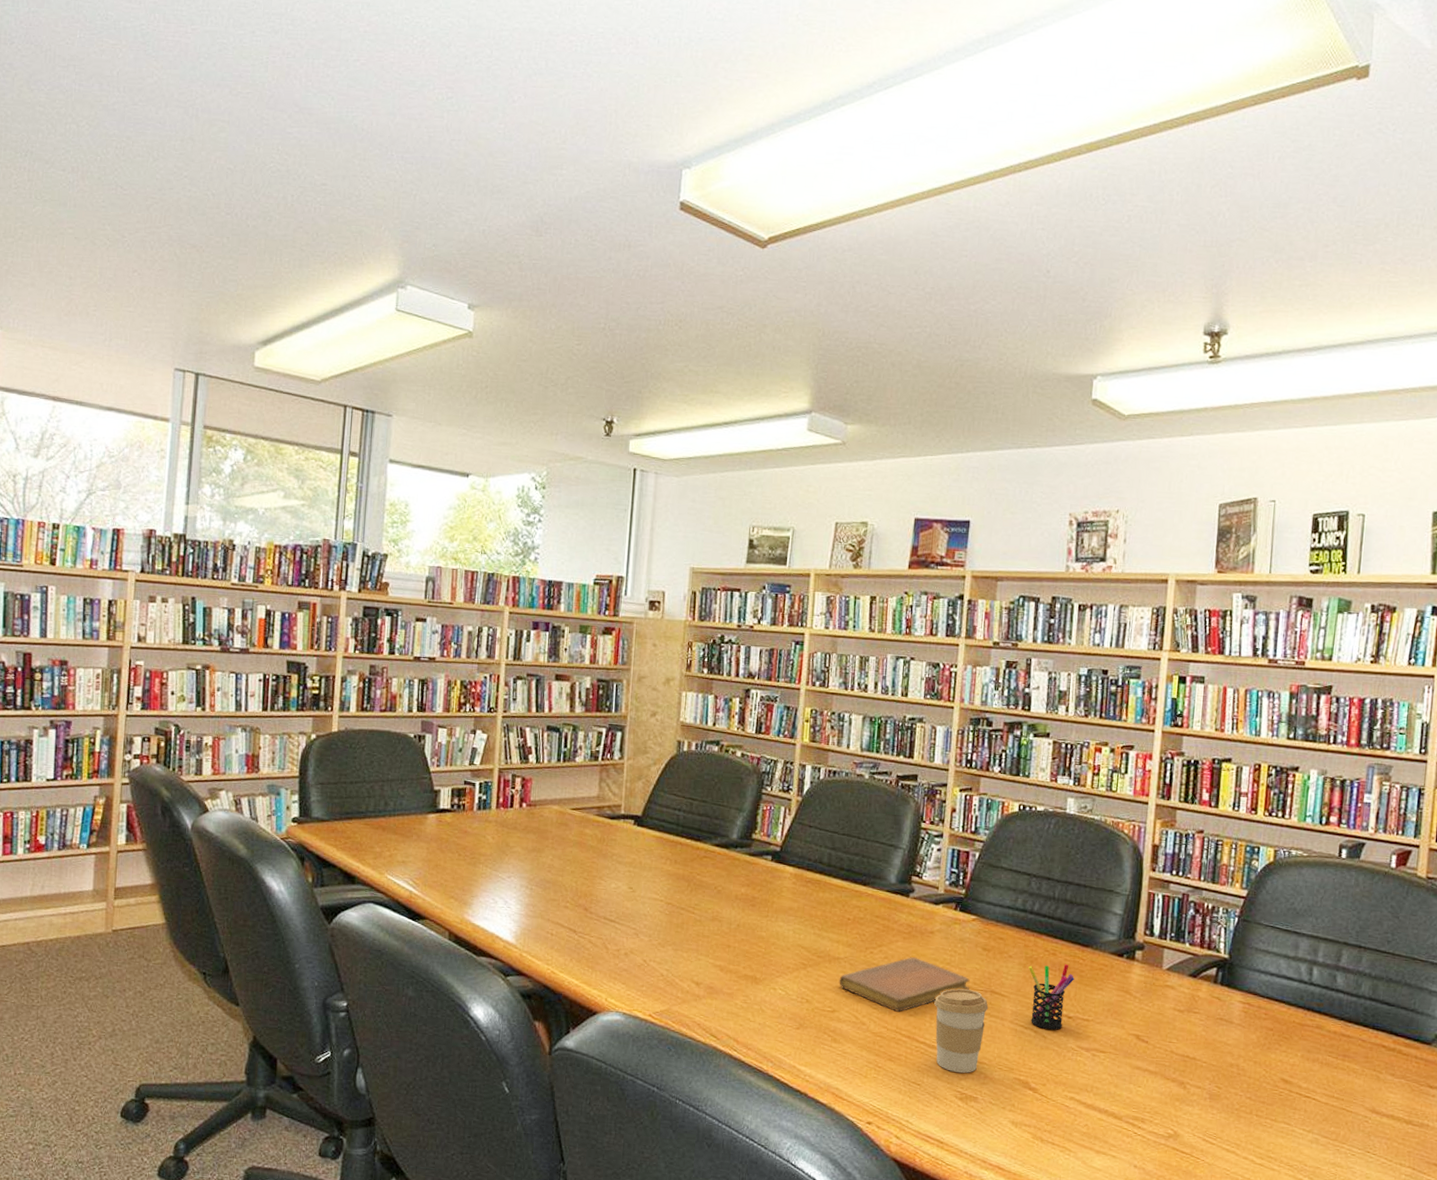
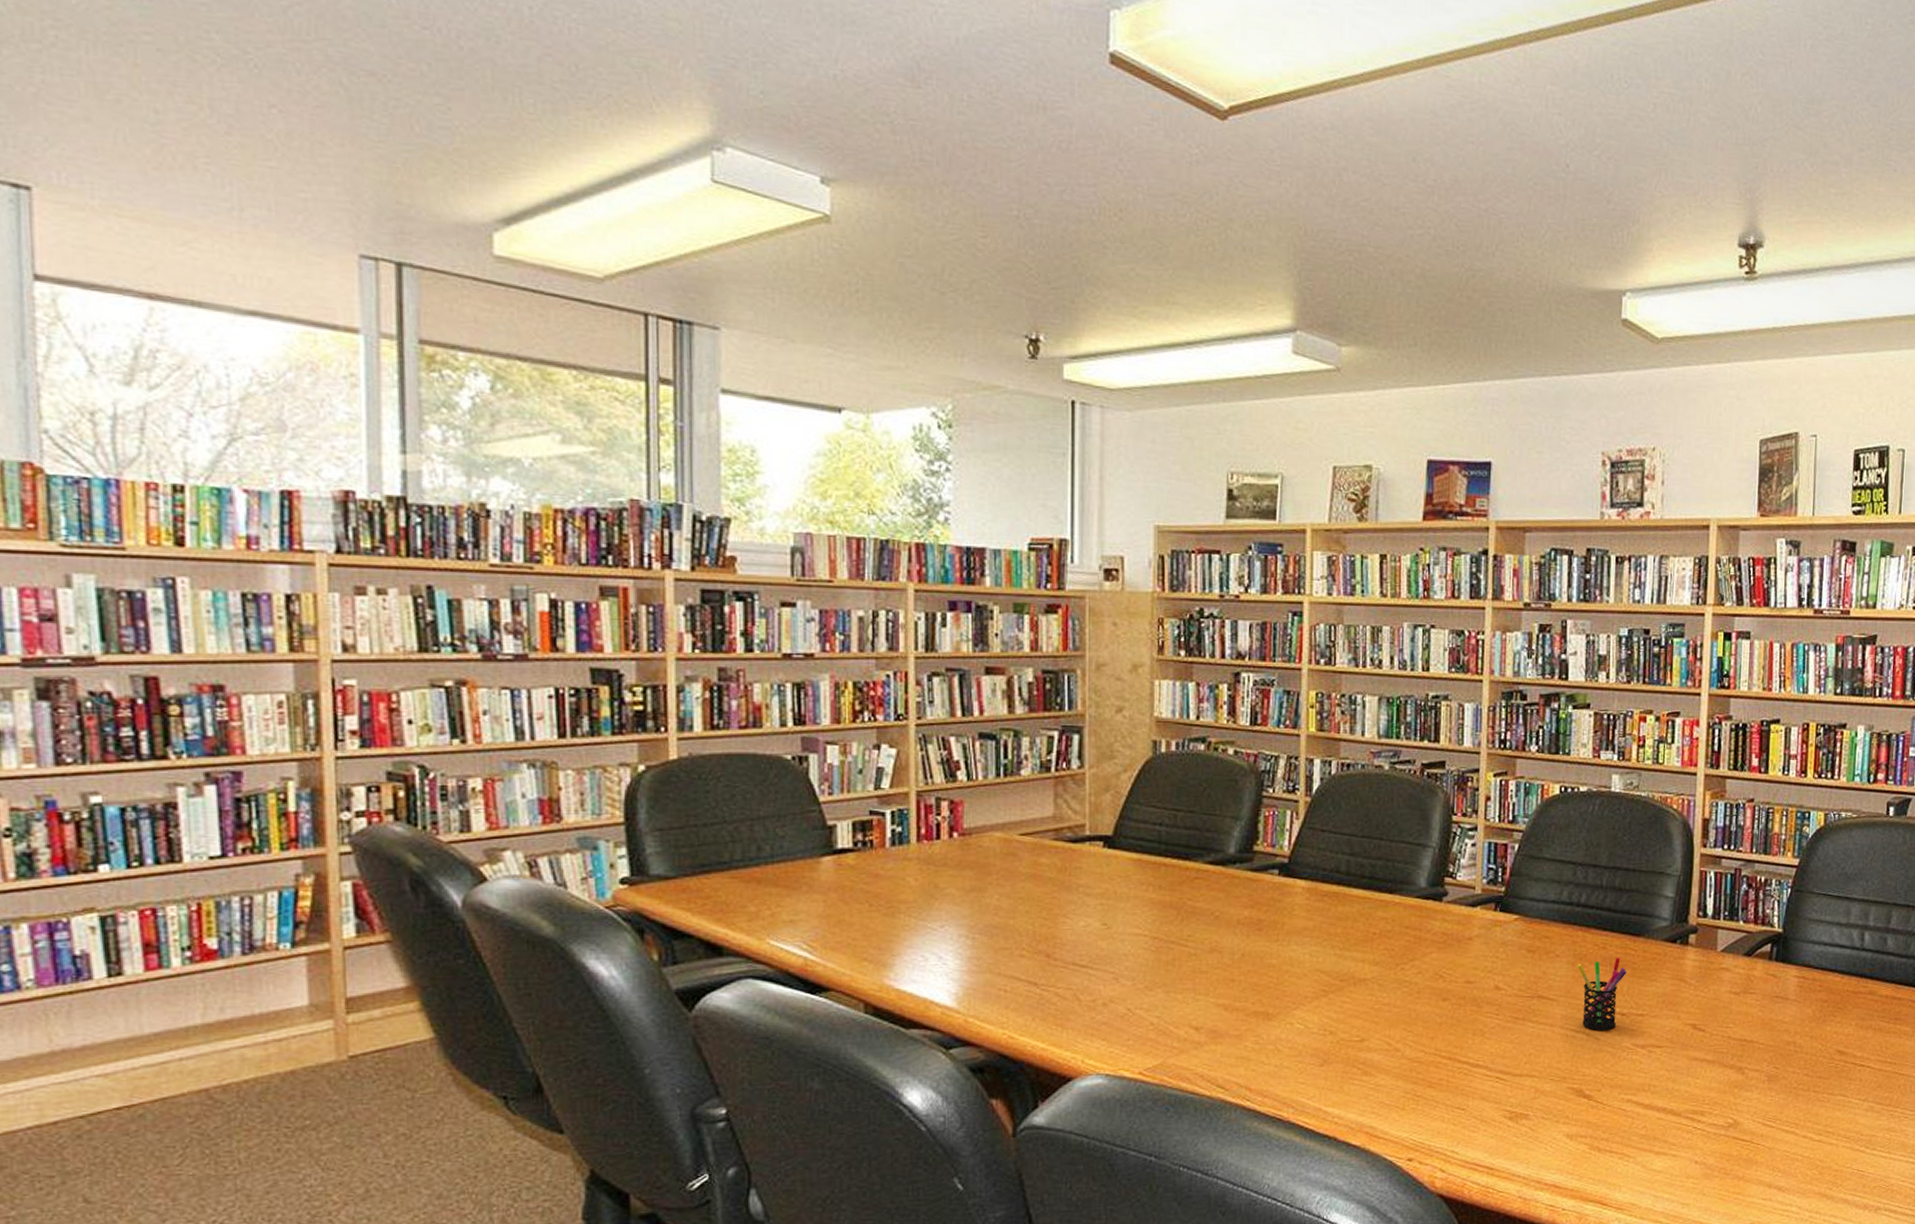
notebook: present [839,957,970,1012] -> none [1367,969,1515,1032]
coffee cup: present [934,988,989,1074] -> none [1476,997,1536,1091]

